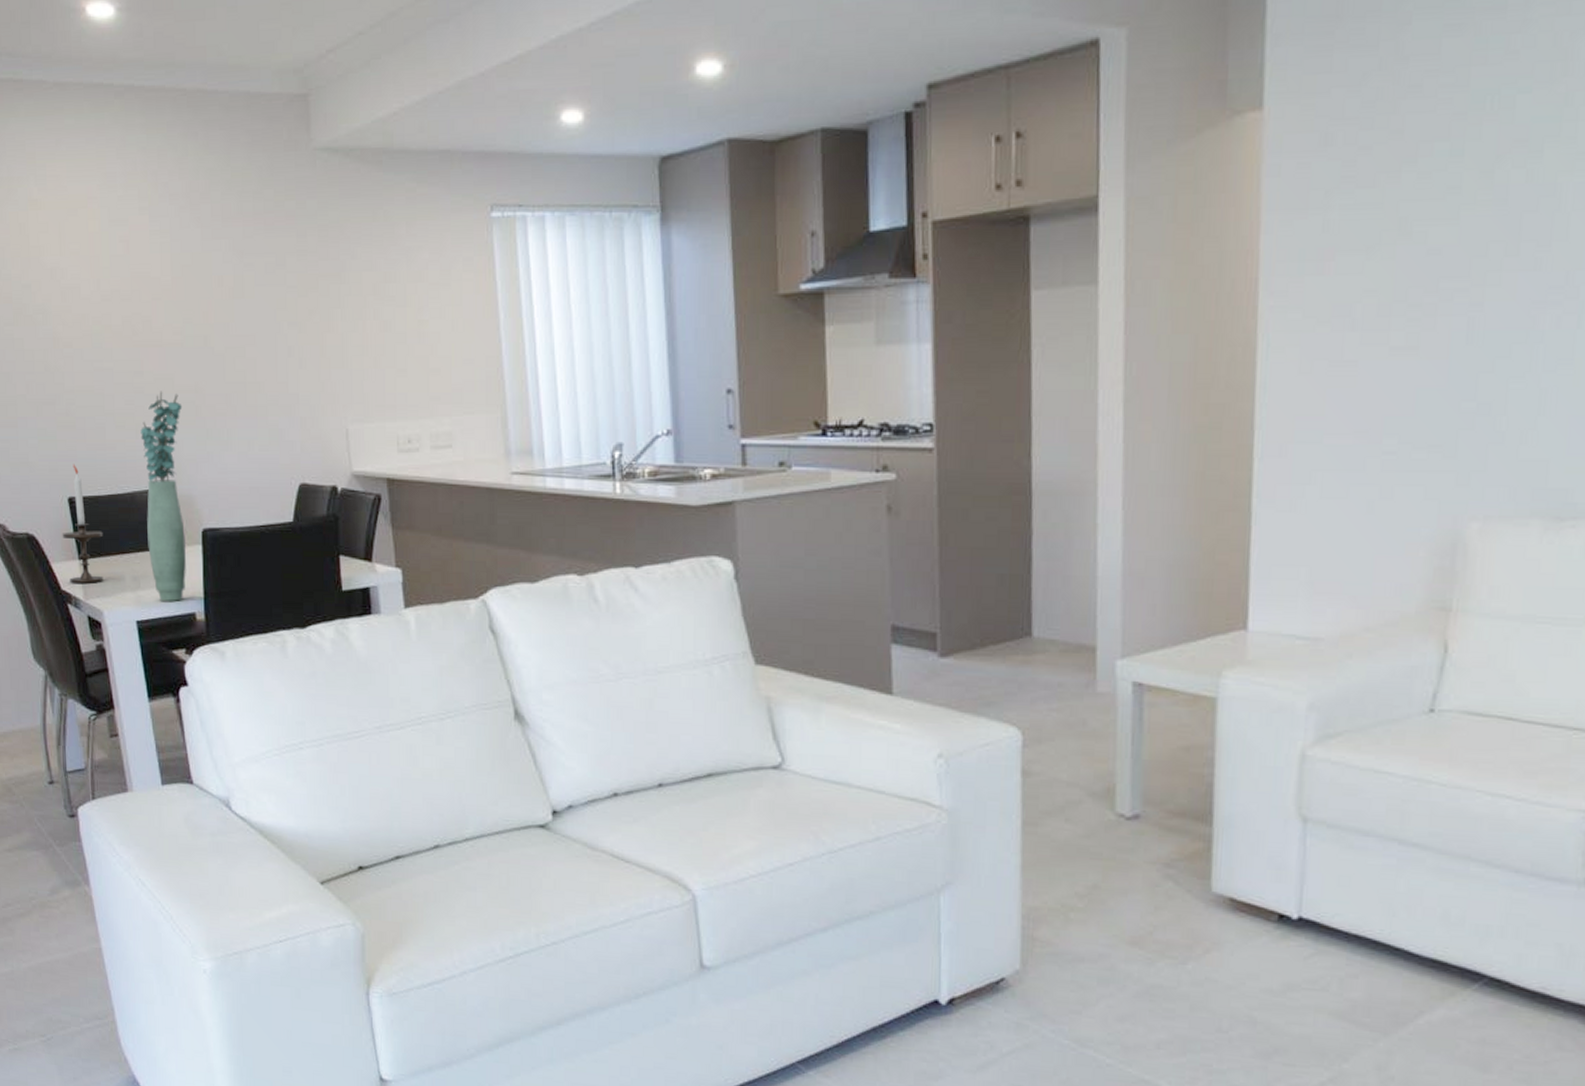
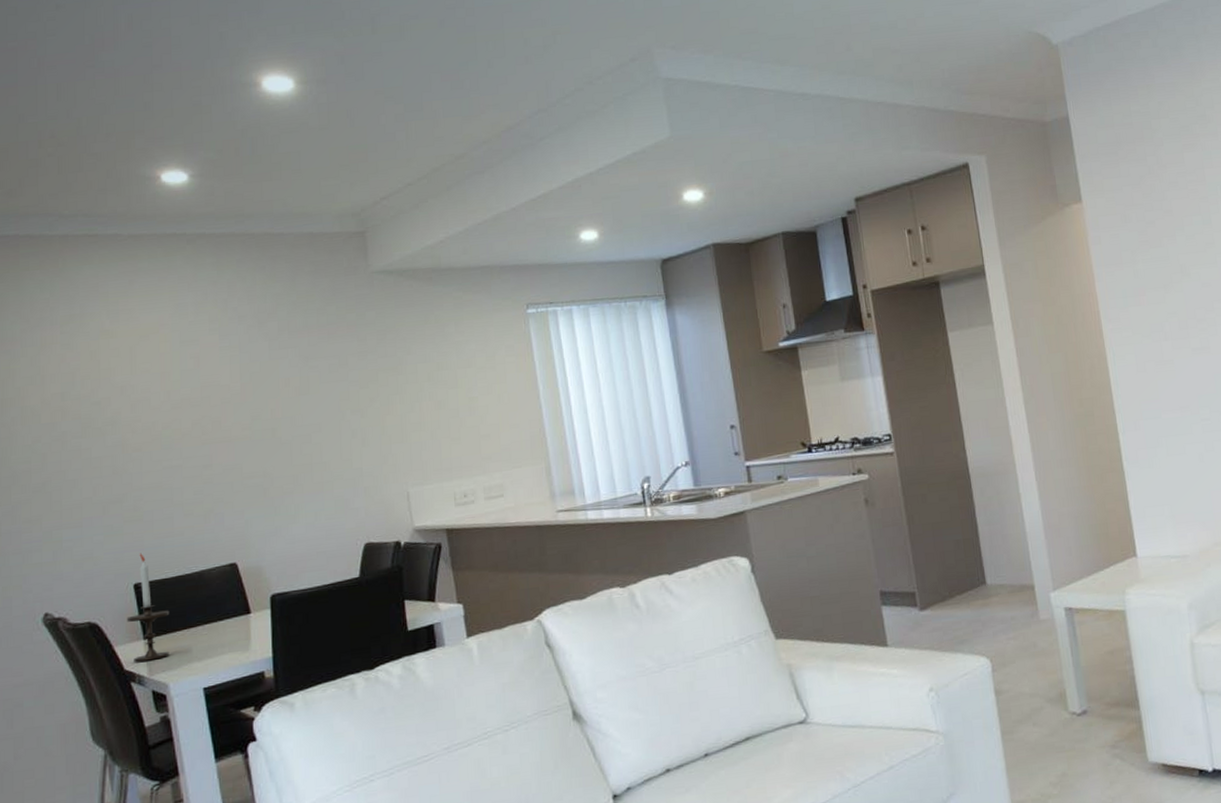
vase: present [140,391,186,602] -> none [209,479,255,667]

